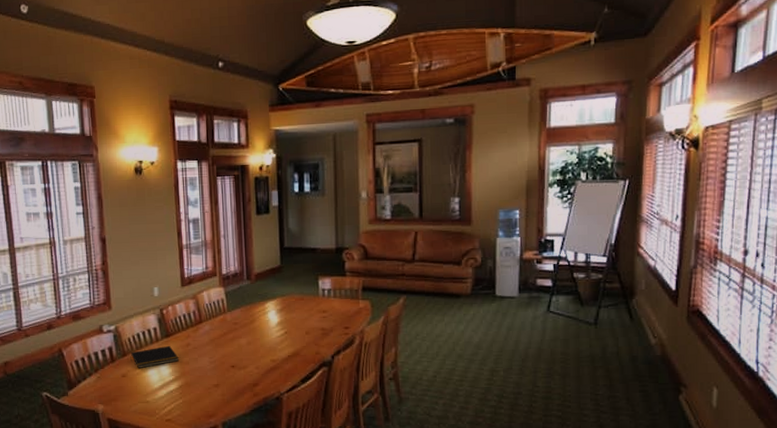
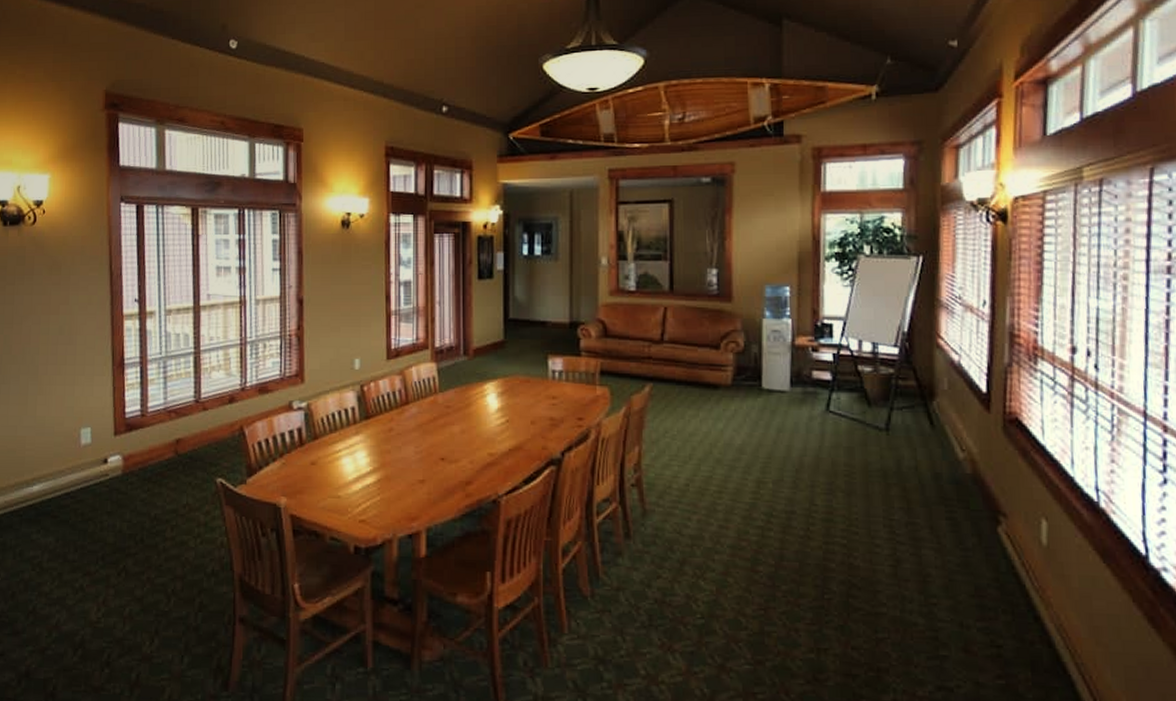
notepad: present [130,345,179,368] -> none [322,429,379,455]

